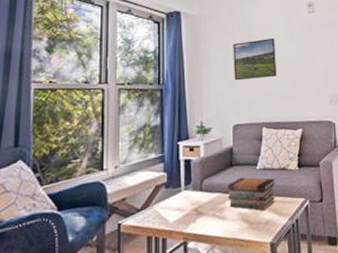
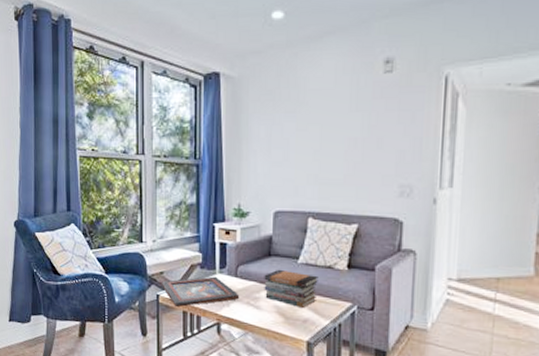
decorative tray: none [124,194,205,233] -> present [162,276,240,307]
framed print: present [233,37,277,81] -> none [278,107,333,160]

